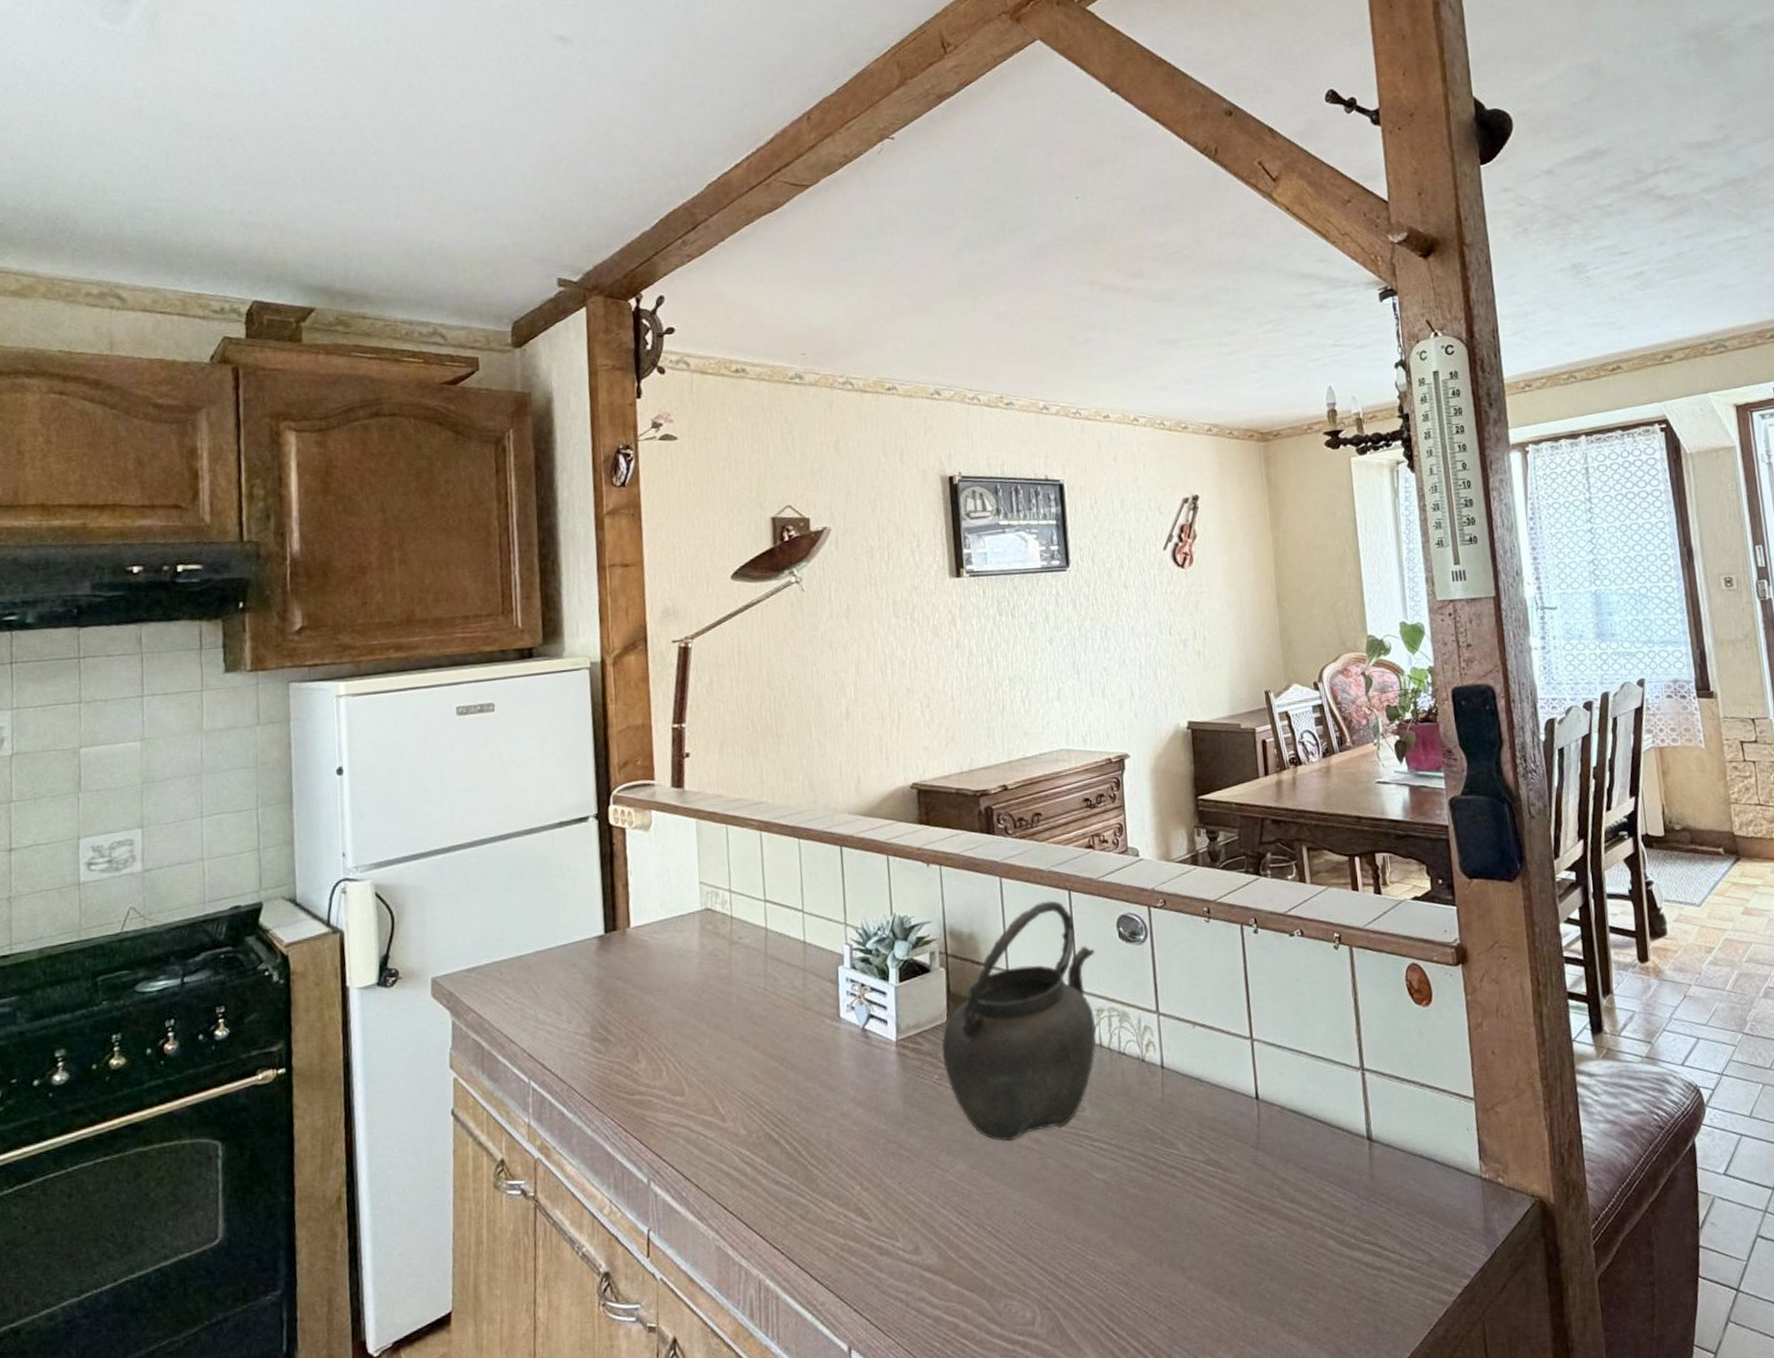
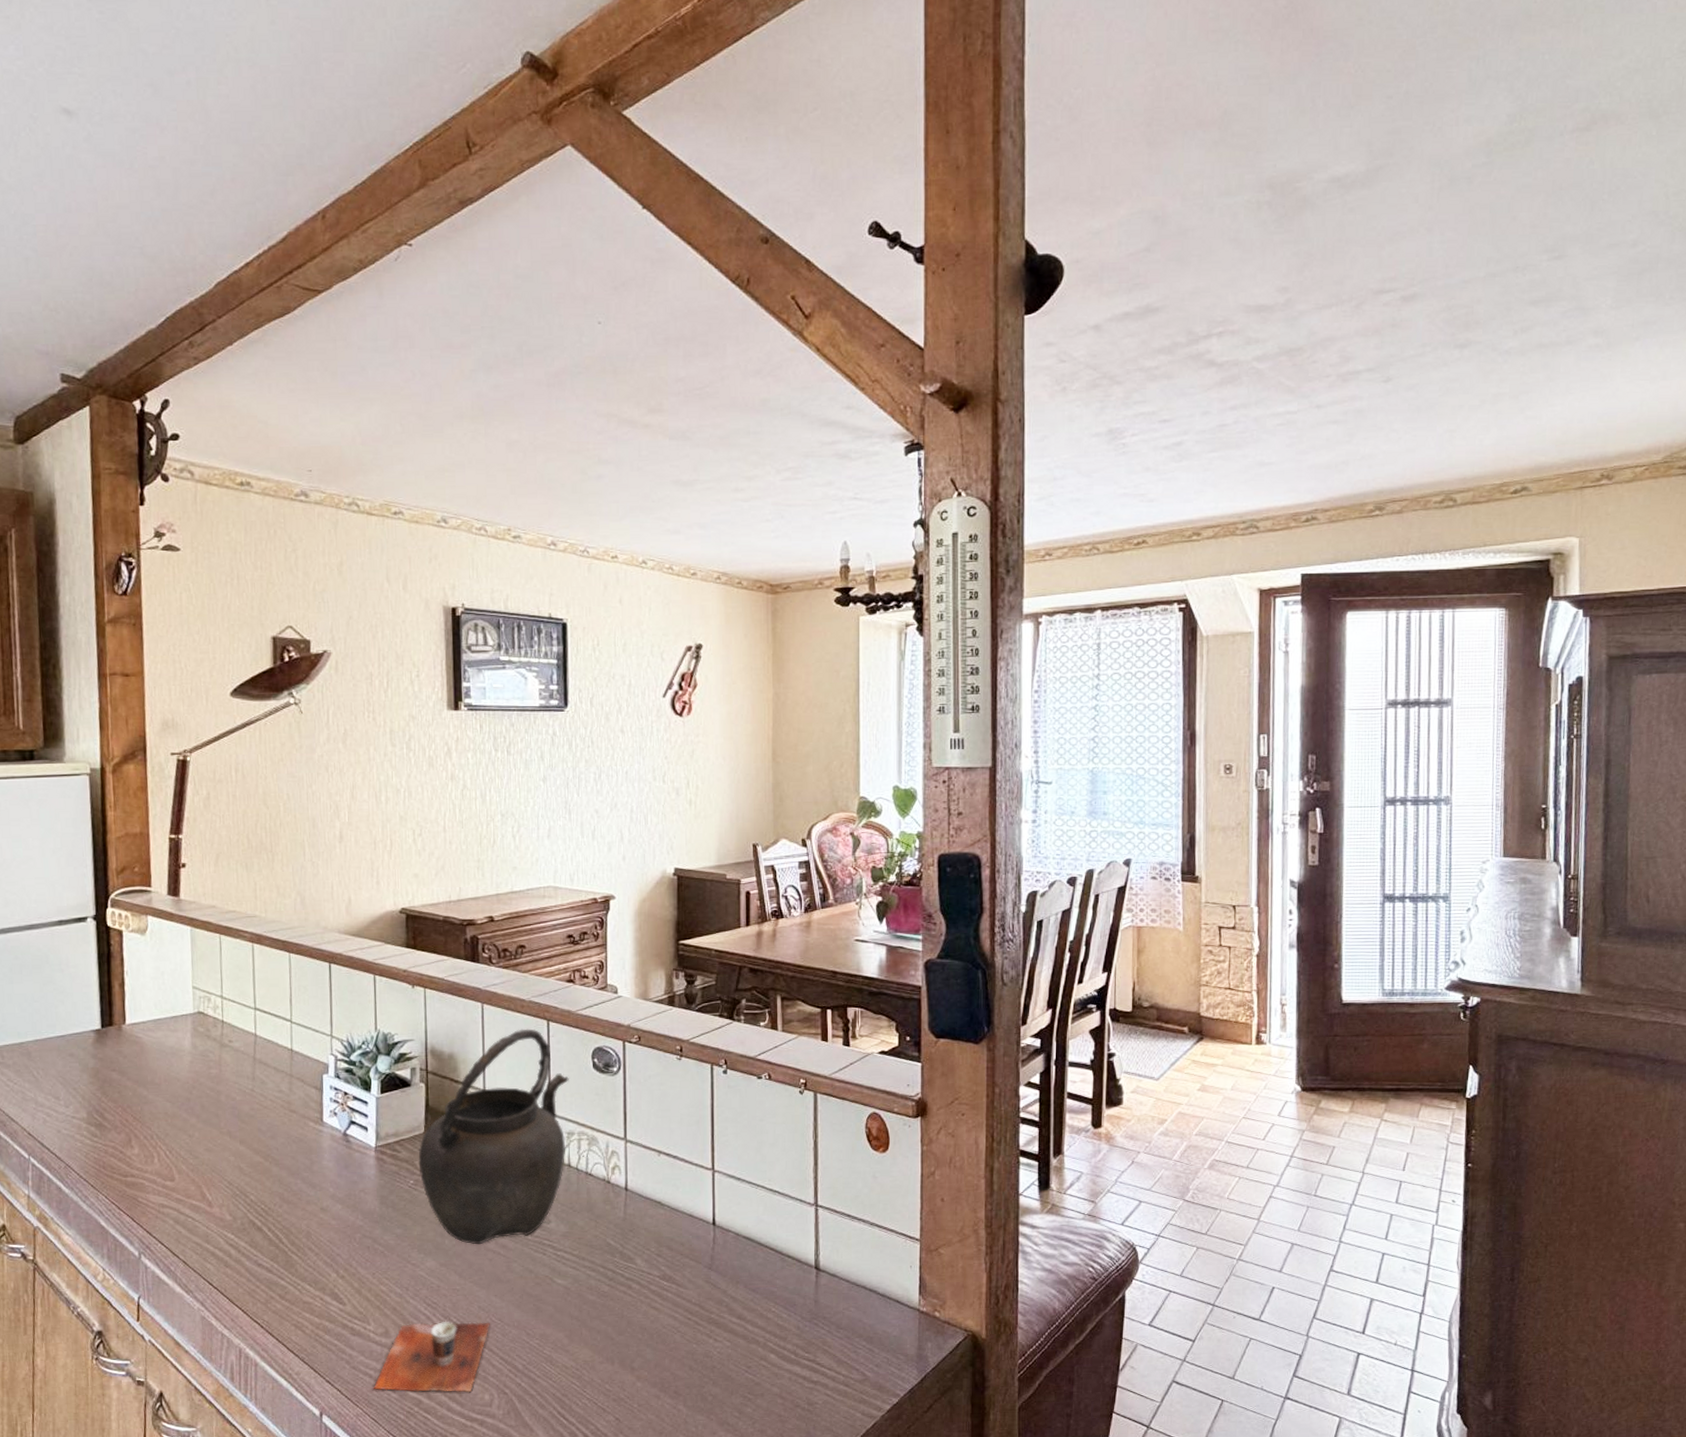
cup: none [905,1228,1028,1316] -> present [373,1321,490,1393]

